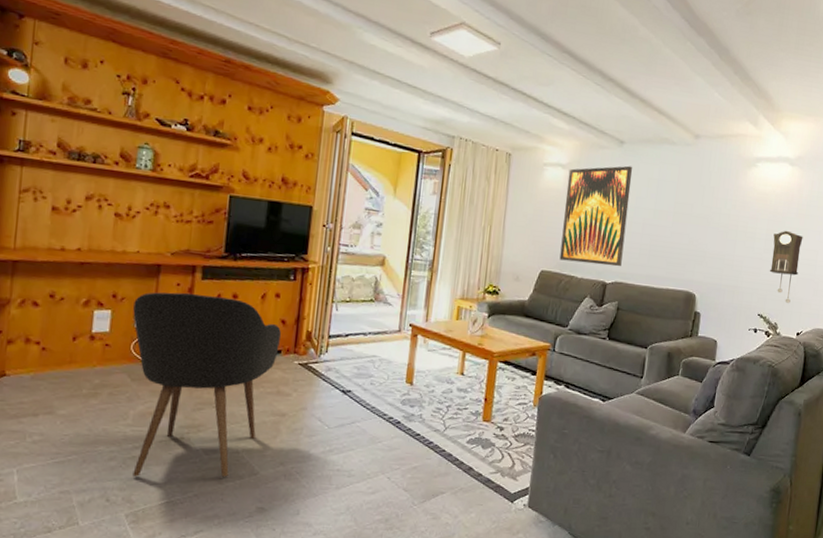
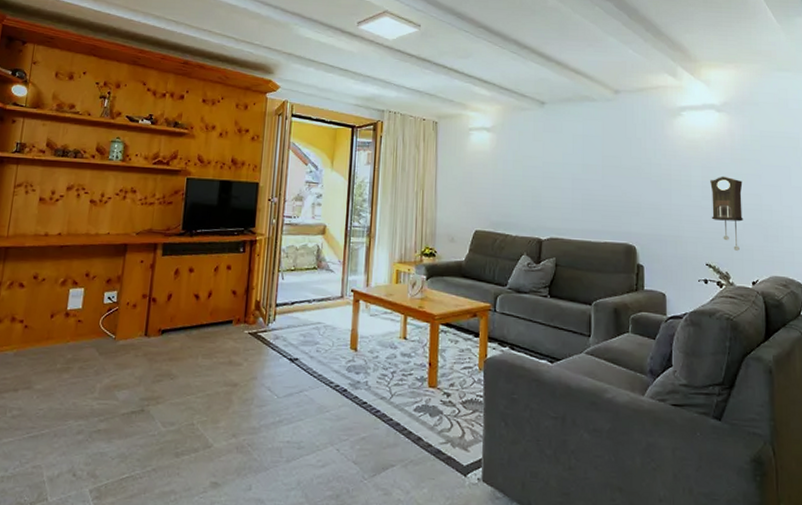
armchair: present [132,292,282,477] -> none [97,268,233,450]
wall art: present [559,165,633,267] -> none [492,124,556,223]

